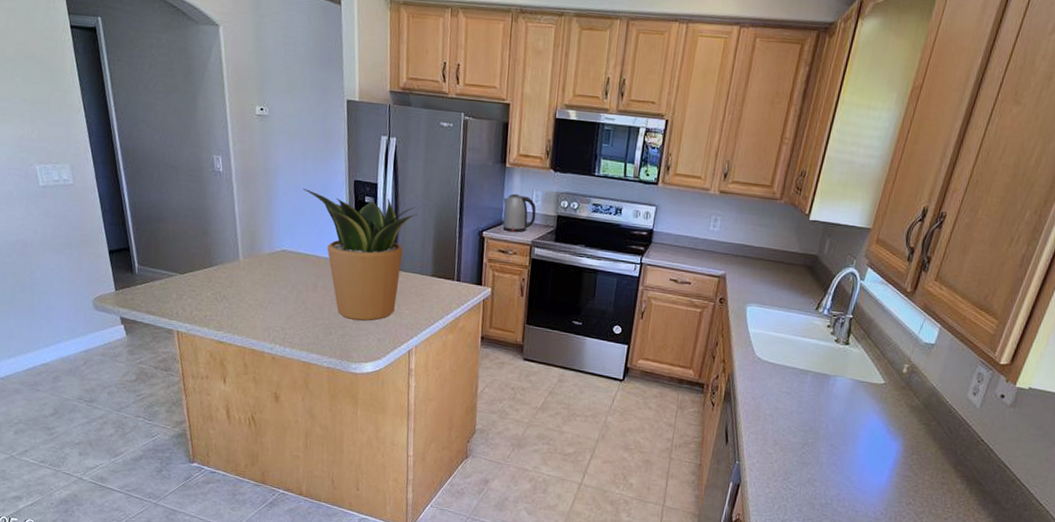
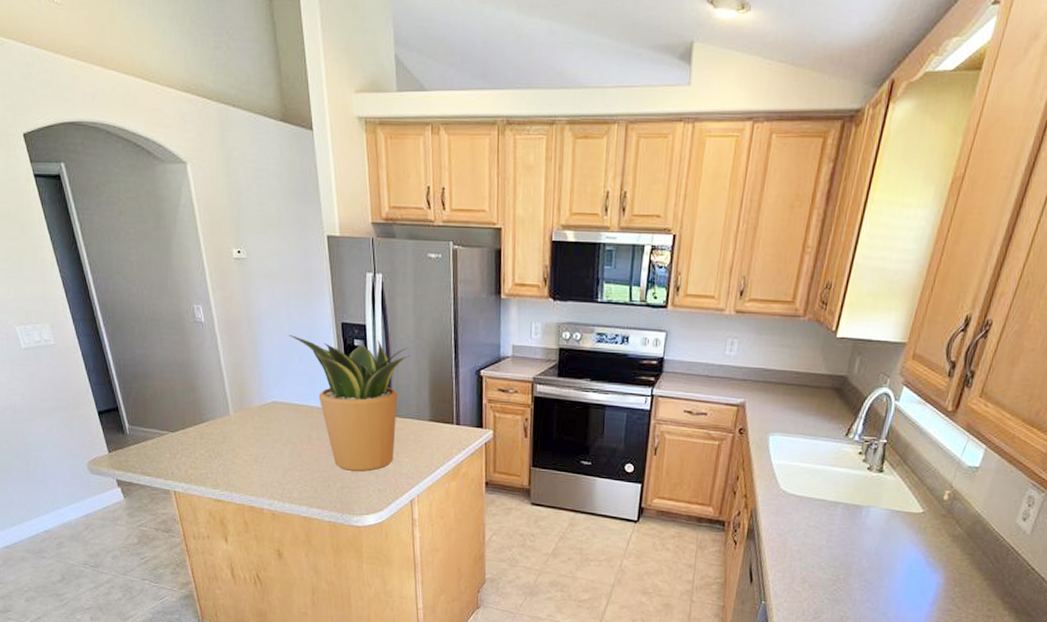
kettle: present [502,194,537,233] -> none [500,327,537,370]

